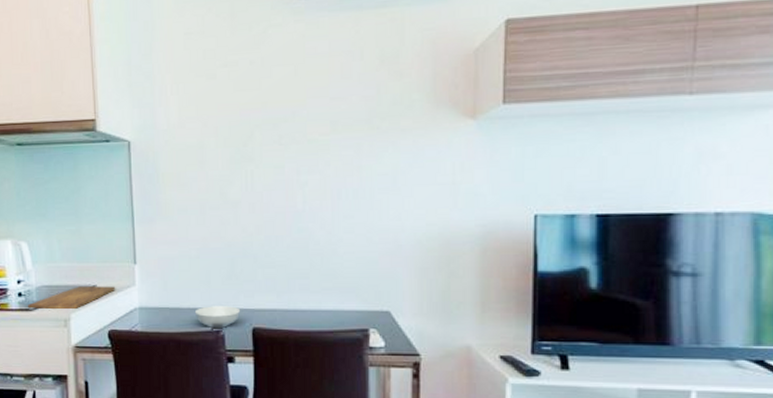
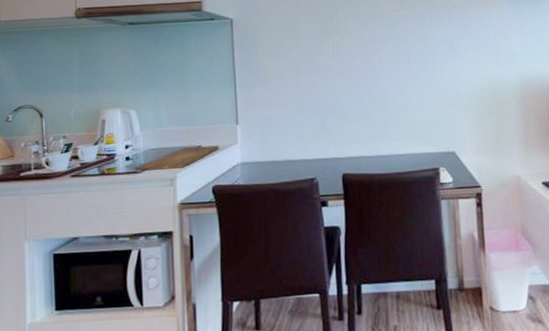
bowl: present [194,306,241,329] -> none [291,156,332,178]

